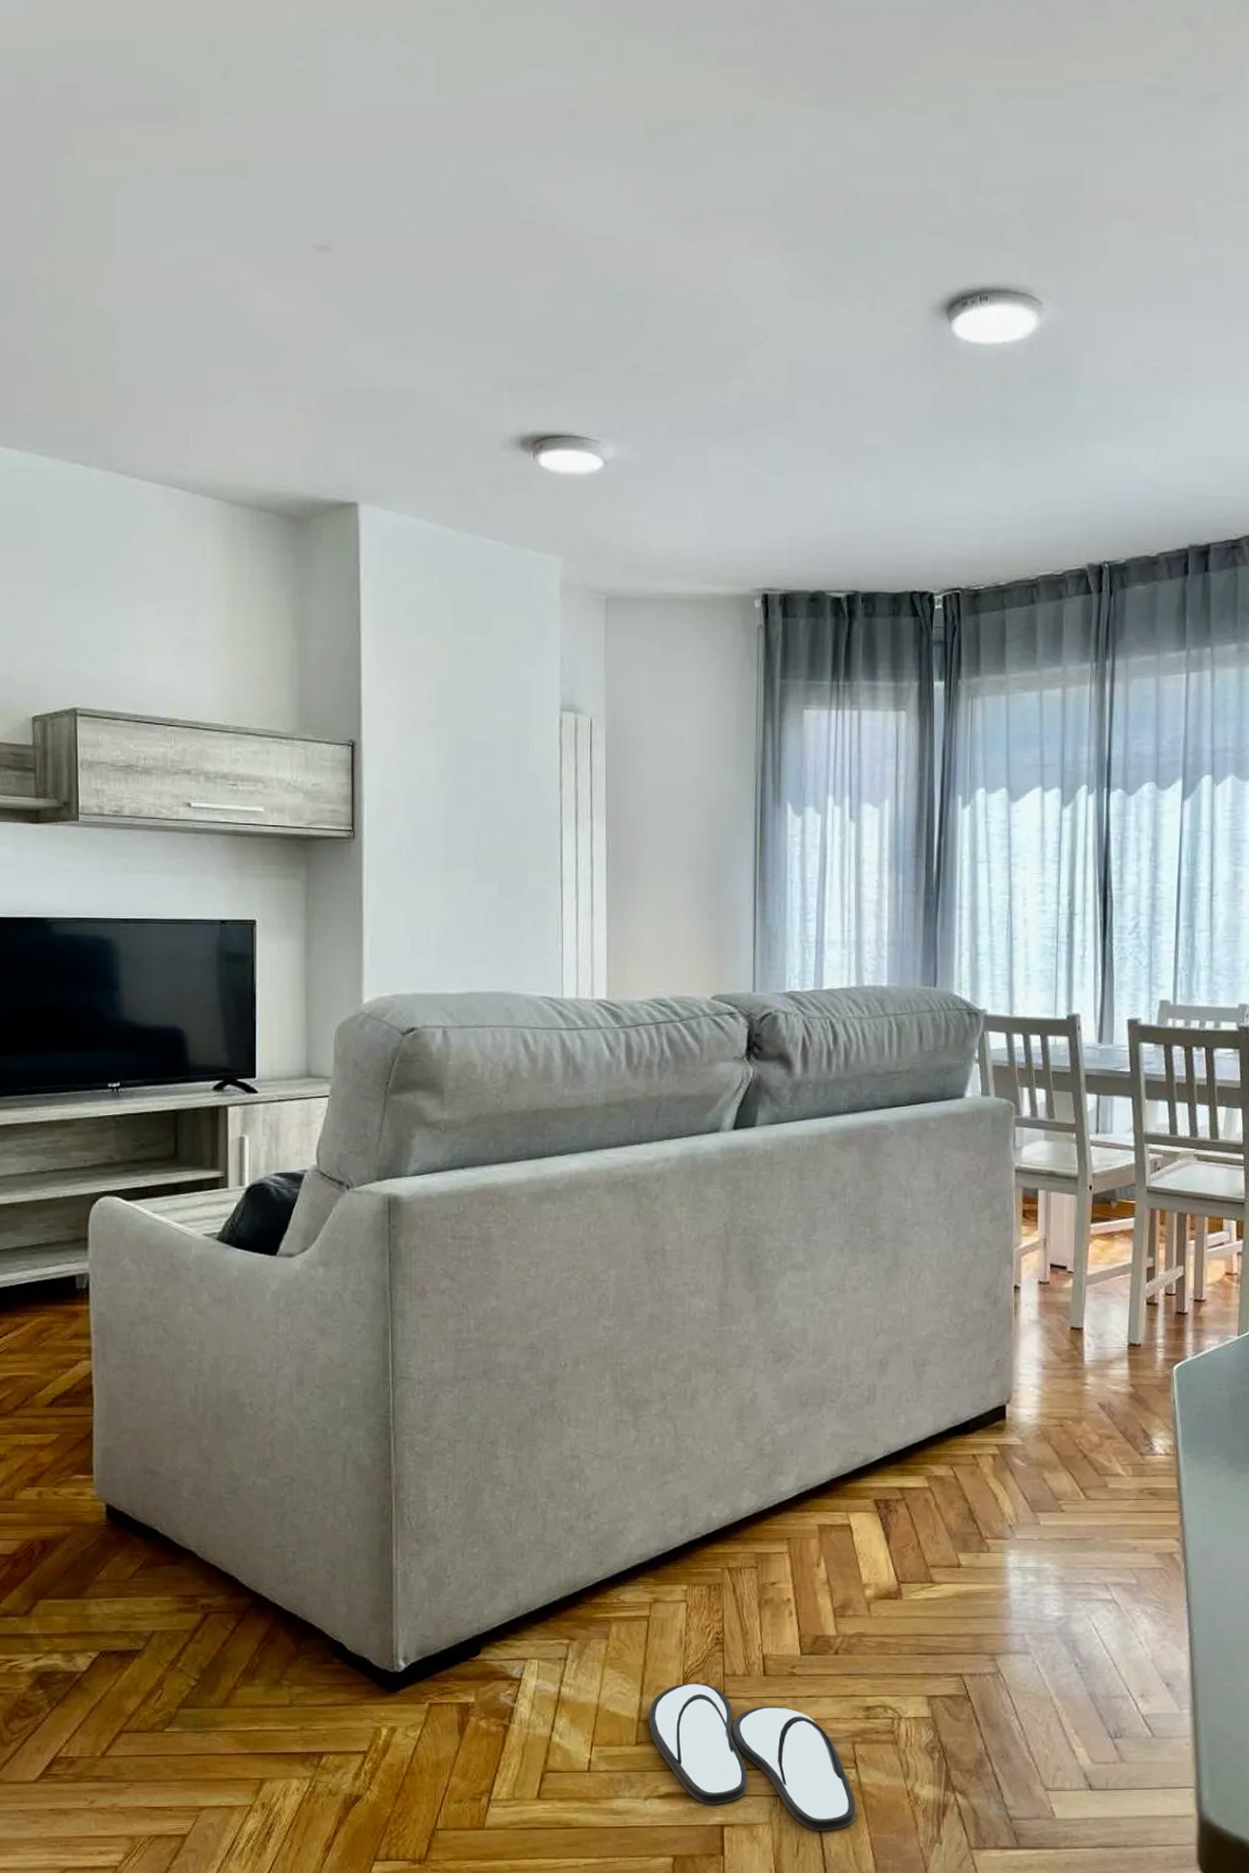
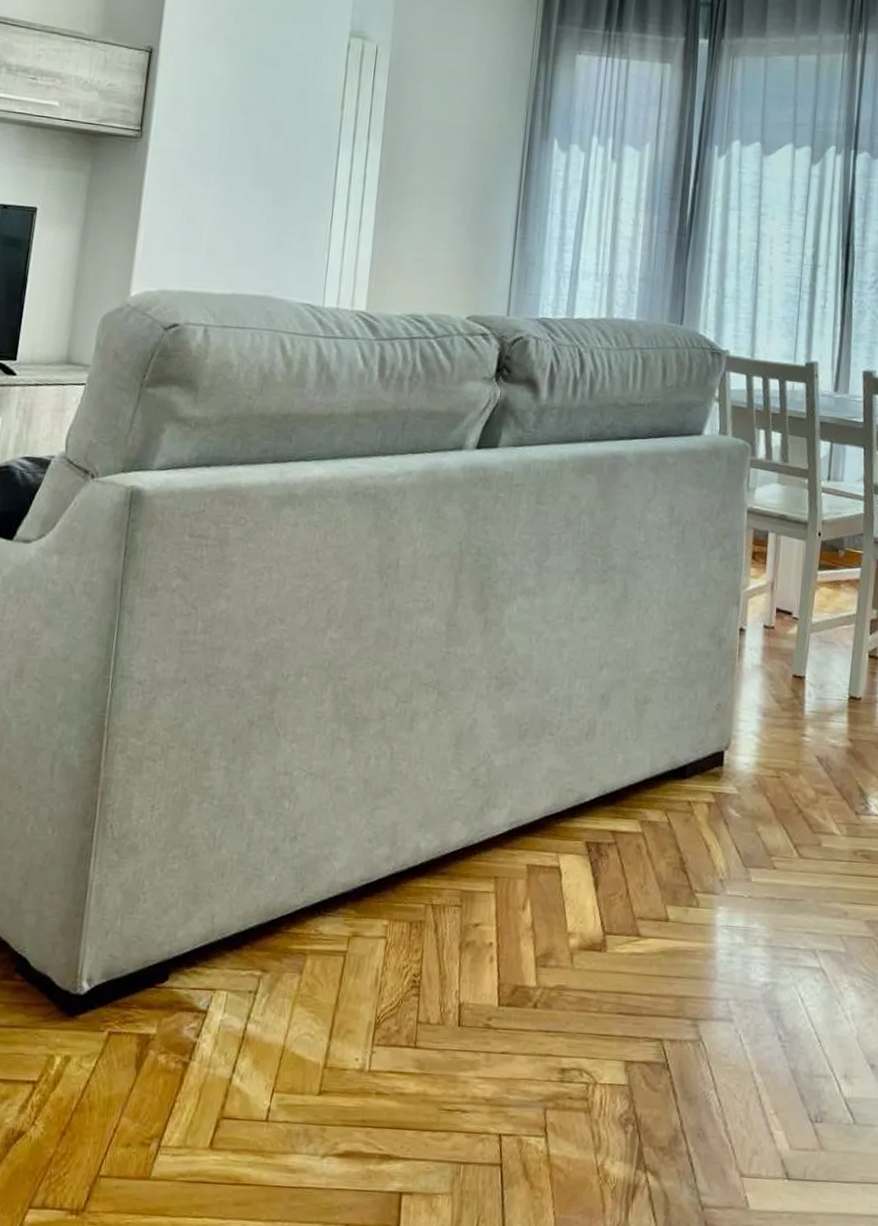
slippers: present [648,1683,856,1830] -> none [334,1028,542,1207]

